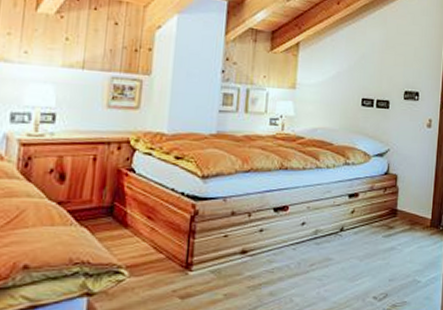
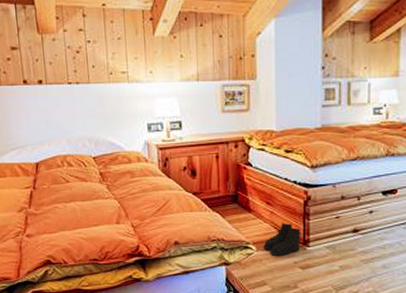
boots: none [137,241,184,283] -> present [263,222,301,256]

